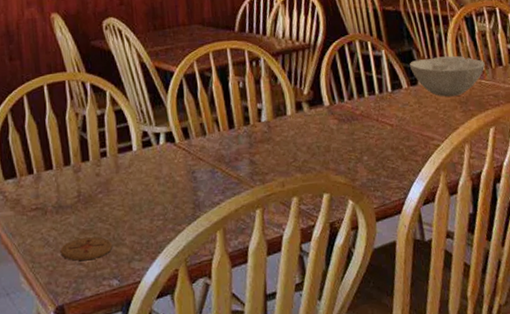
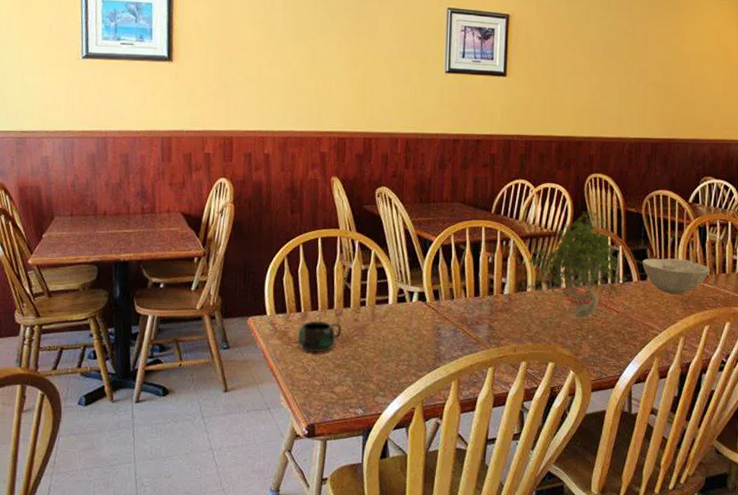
mug: none [32,181,84,220] -> present [297,321,343,352]
coaster: present [60,236,113,261] -> none [316,370,362,389]
plant: none [284,15,396,148] -> present [527,210,628,322]

